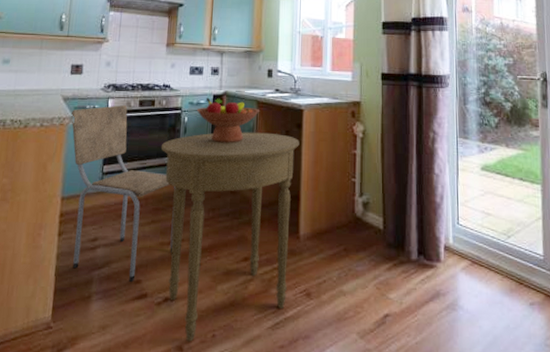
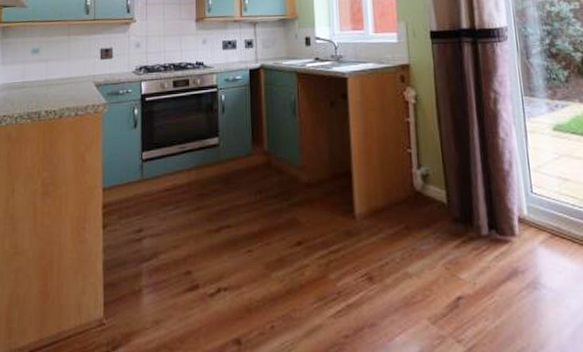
dining chair: present [71,105,175,282] -> none [105,87,221,273]
side table: present [161,132,299,342] -> none [199,105,347,335]
fruit bowl: present [196,97,260,143] -> none [233,72,301,120]

